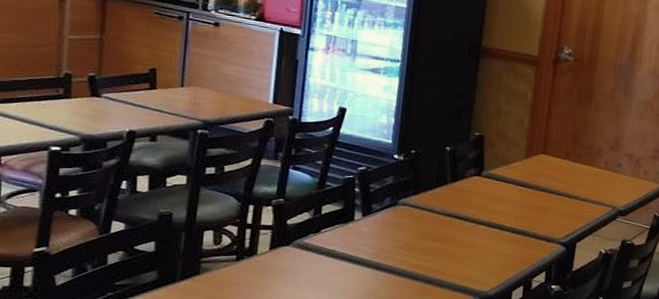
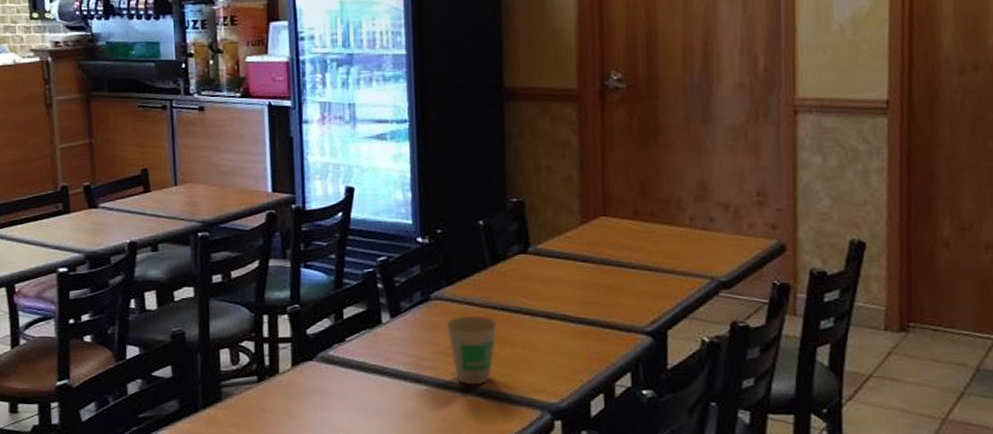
paper cup: none [407,220,449,274] -> present [447,315,497,384]

